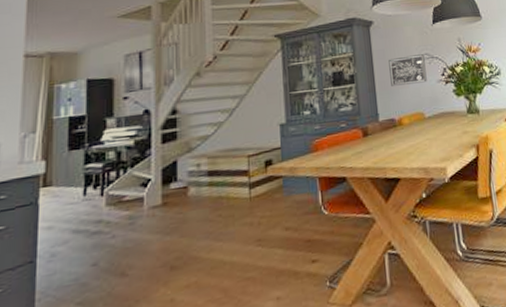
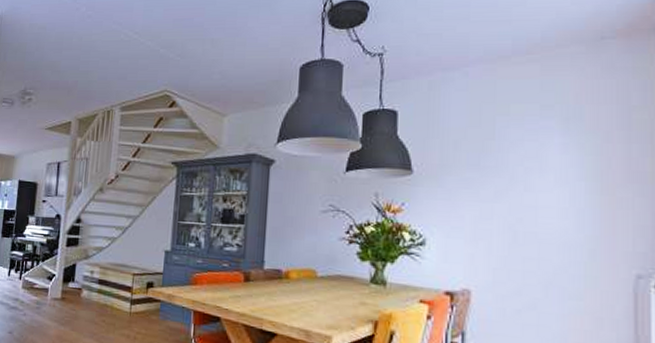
wall art: present [388,54,427,86] -> none [284,204,328,238]

